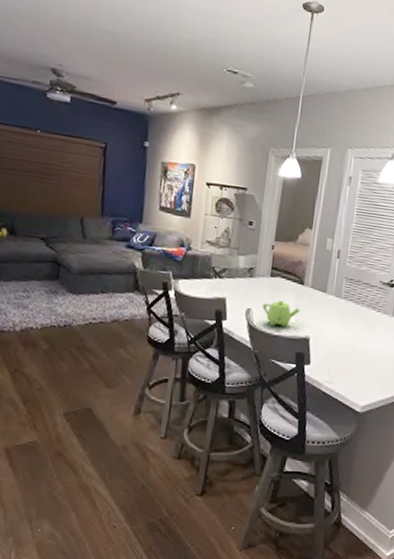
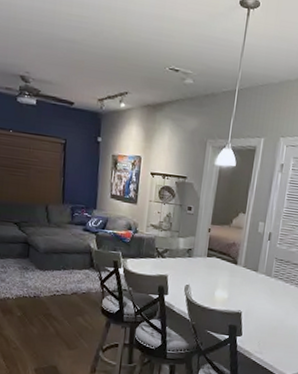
teapot: present [262,300,301,327] -> none [200,278,234,302]

